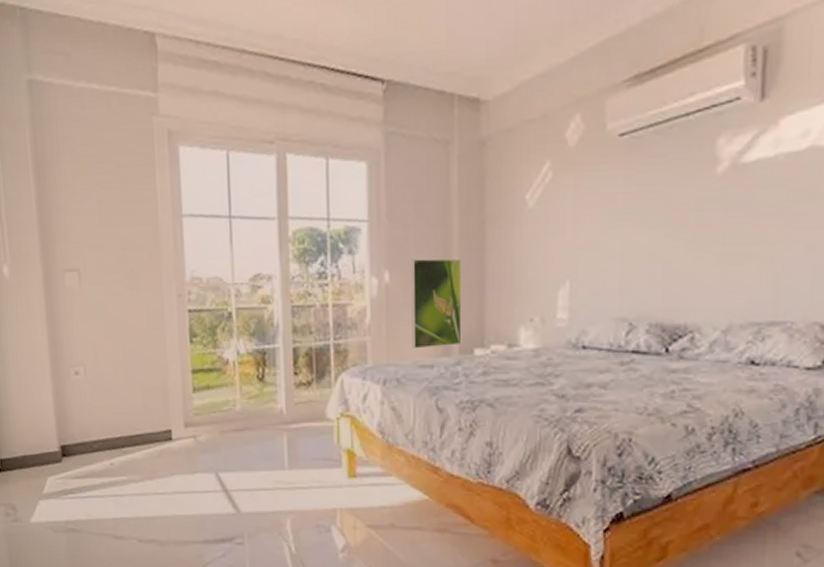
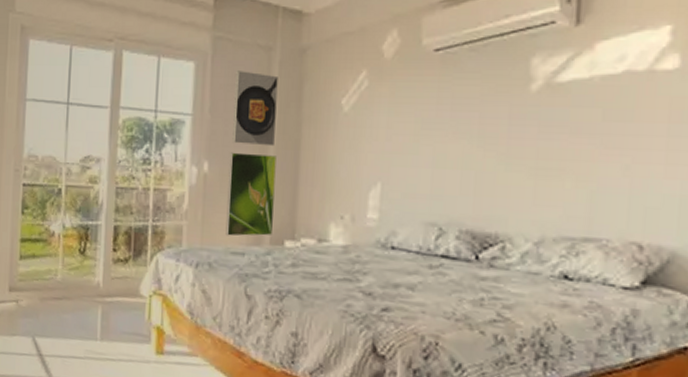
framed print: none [412,168,459,250] -> present [232,71,278,147]

